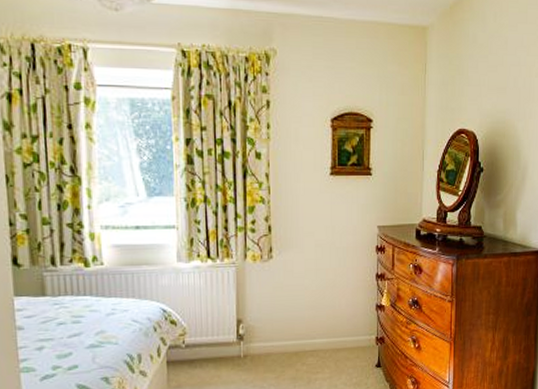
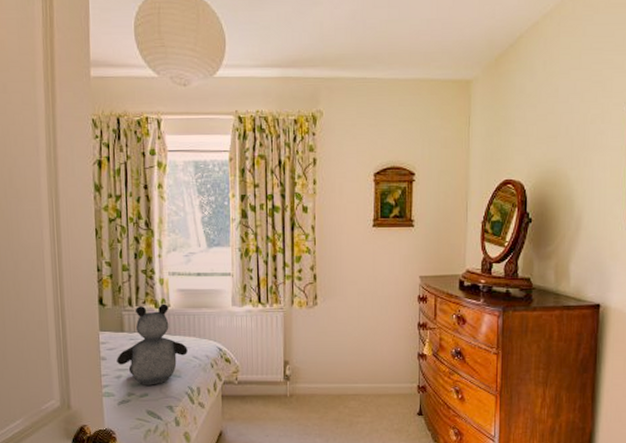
teddy bear: none [37,261,126,356] -> present [117,304,188,385]

